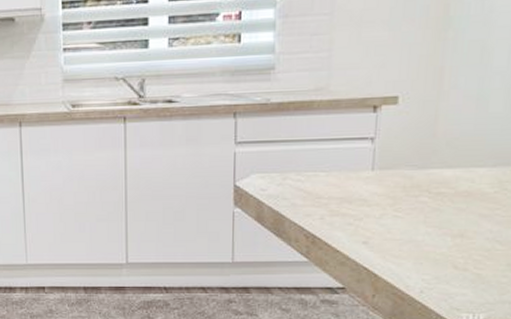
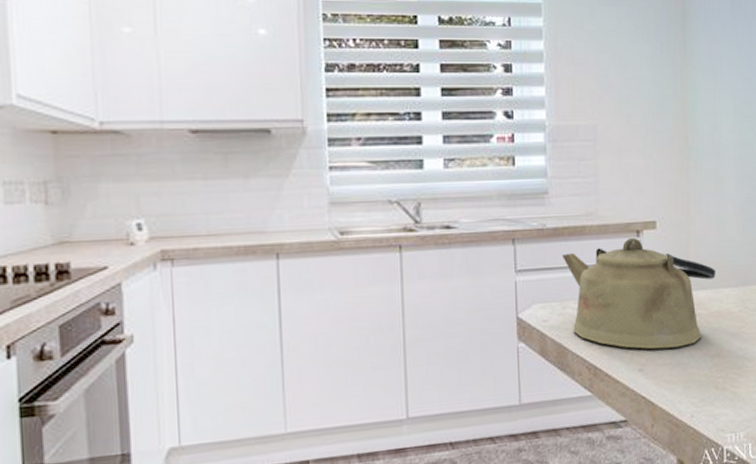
kettle: none [286,112,470,224] -> present [562,237,716,350]

